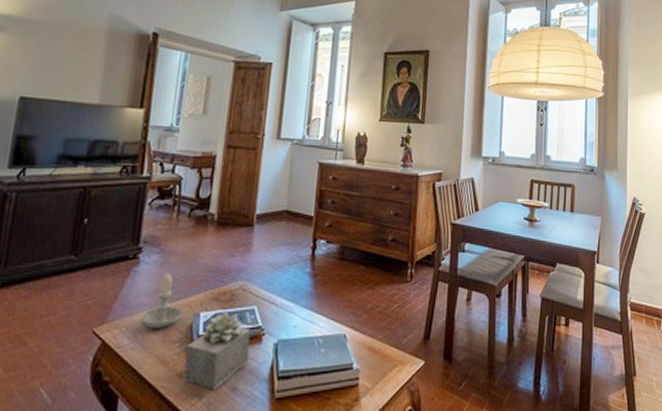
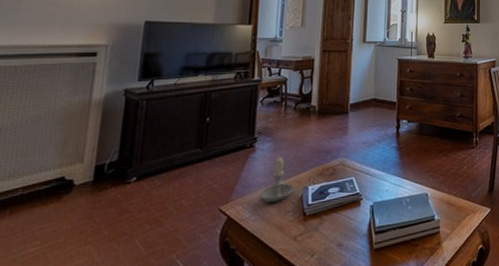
succulent plant: present [183,311,251,390] -> none [297,183,351,247]

